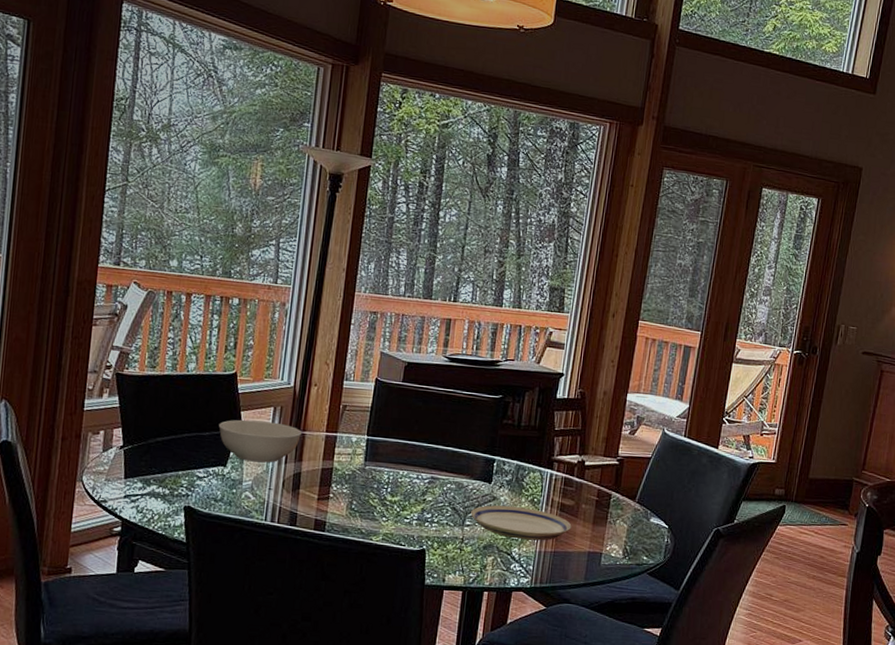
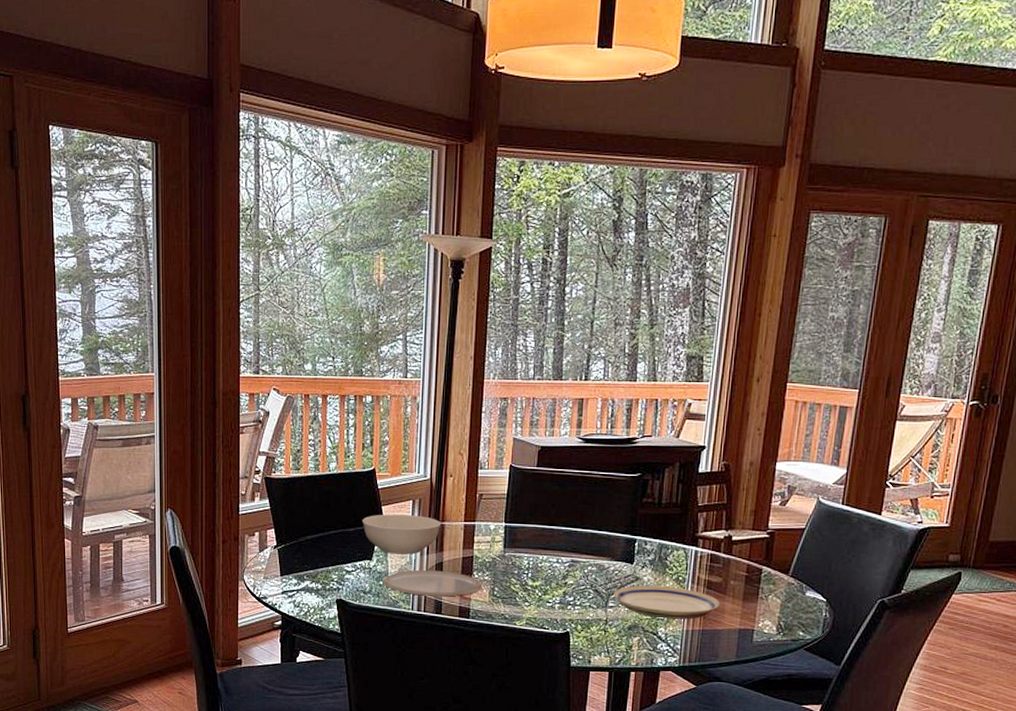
plate: none [237,479,340,509] -> present [383,569,483,597]

